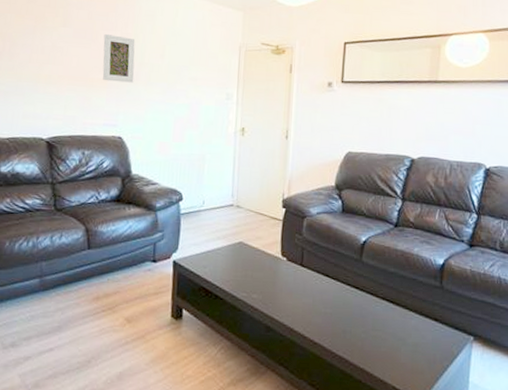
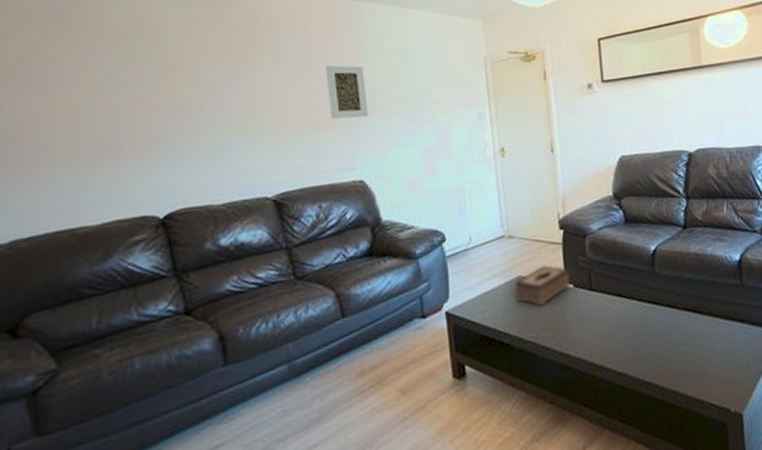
tissue box: none [235,236,285,271] -> present [514,265,570,306]

